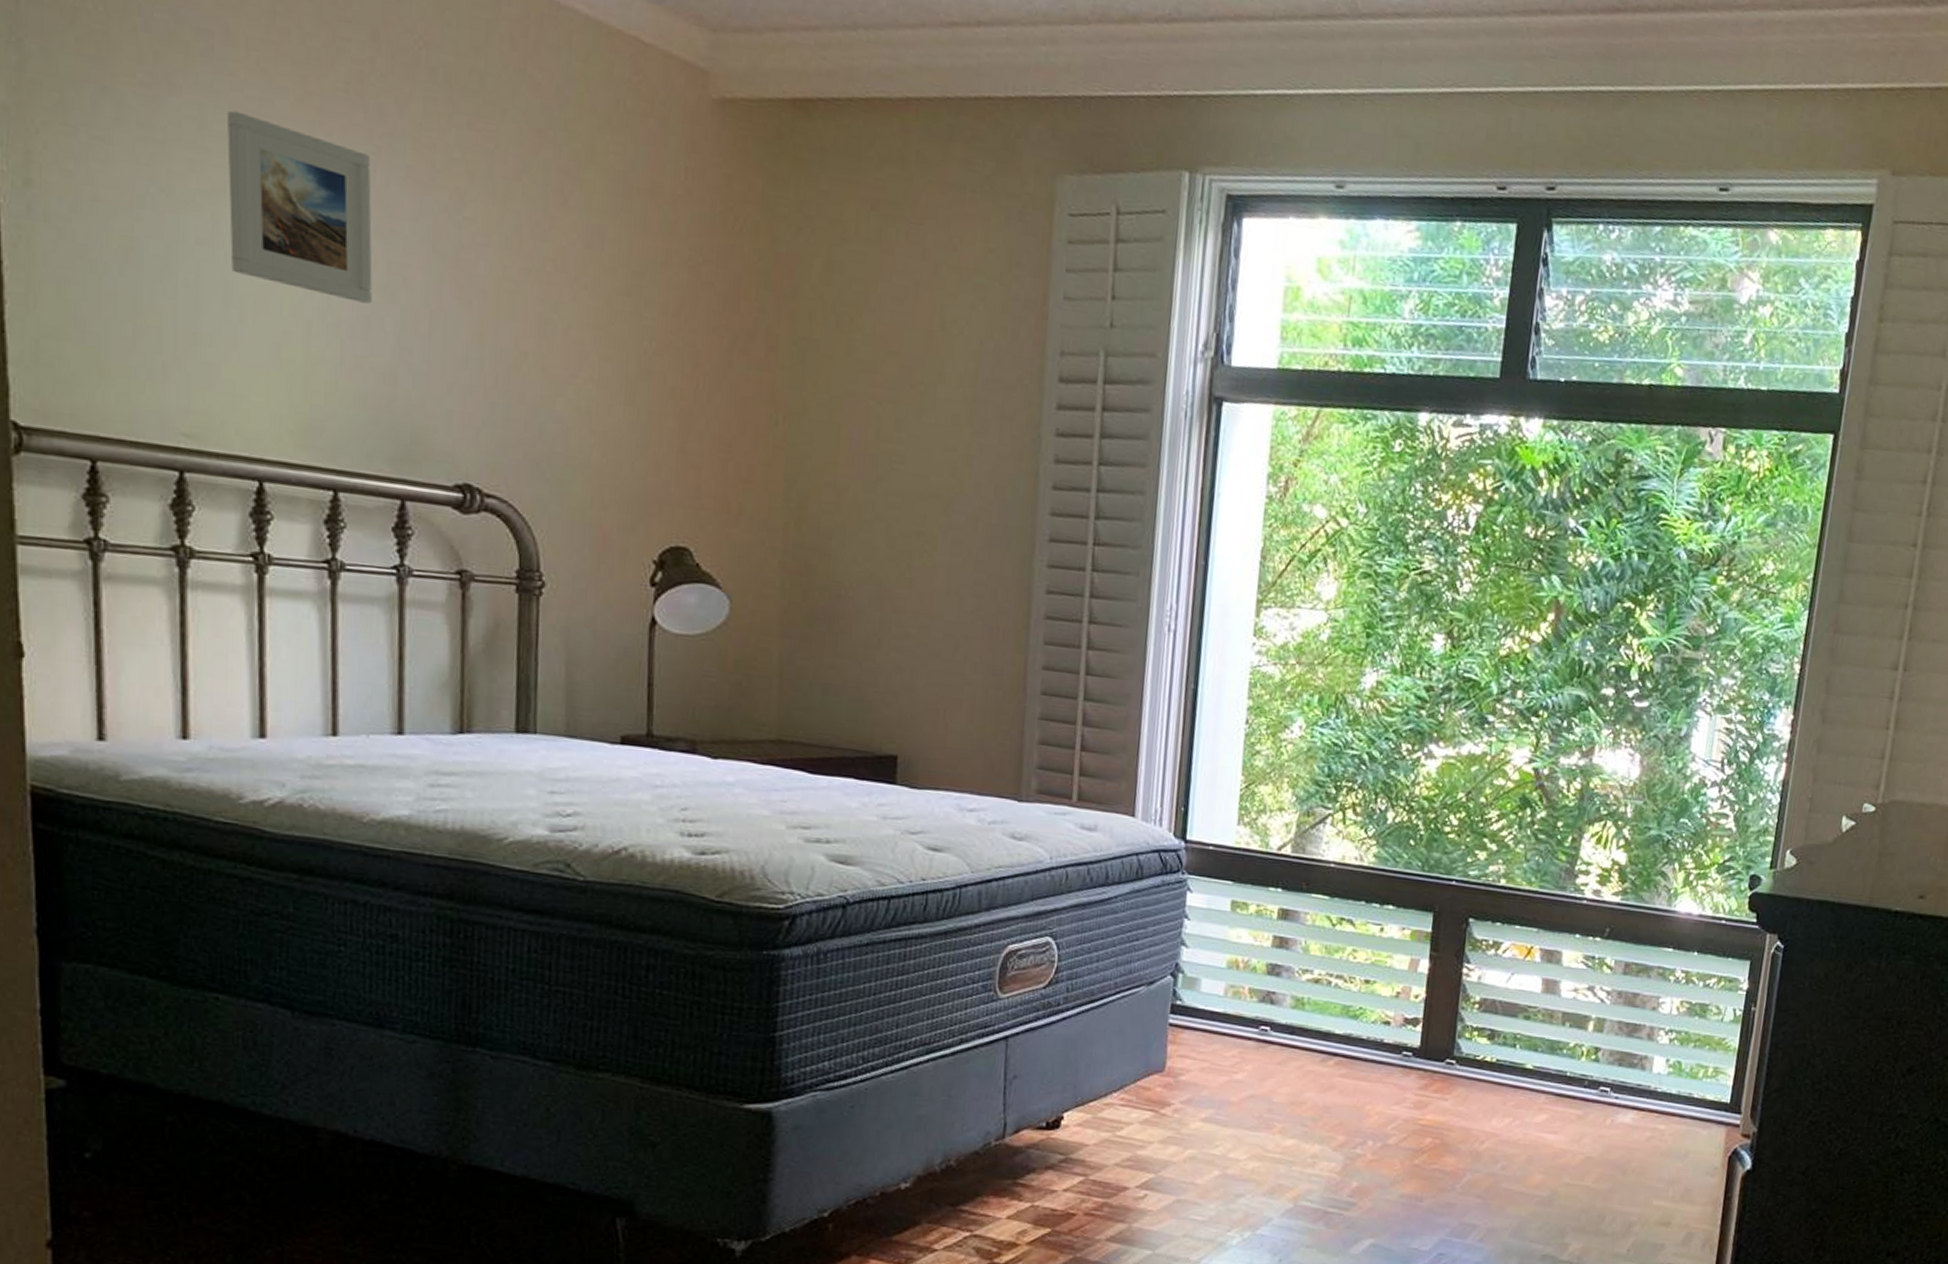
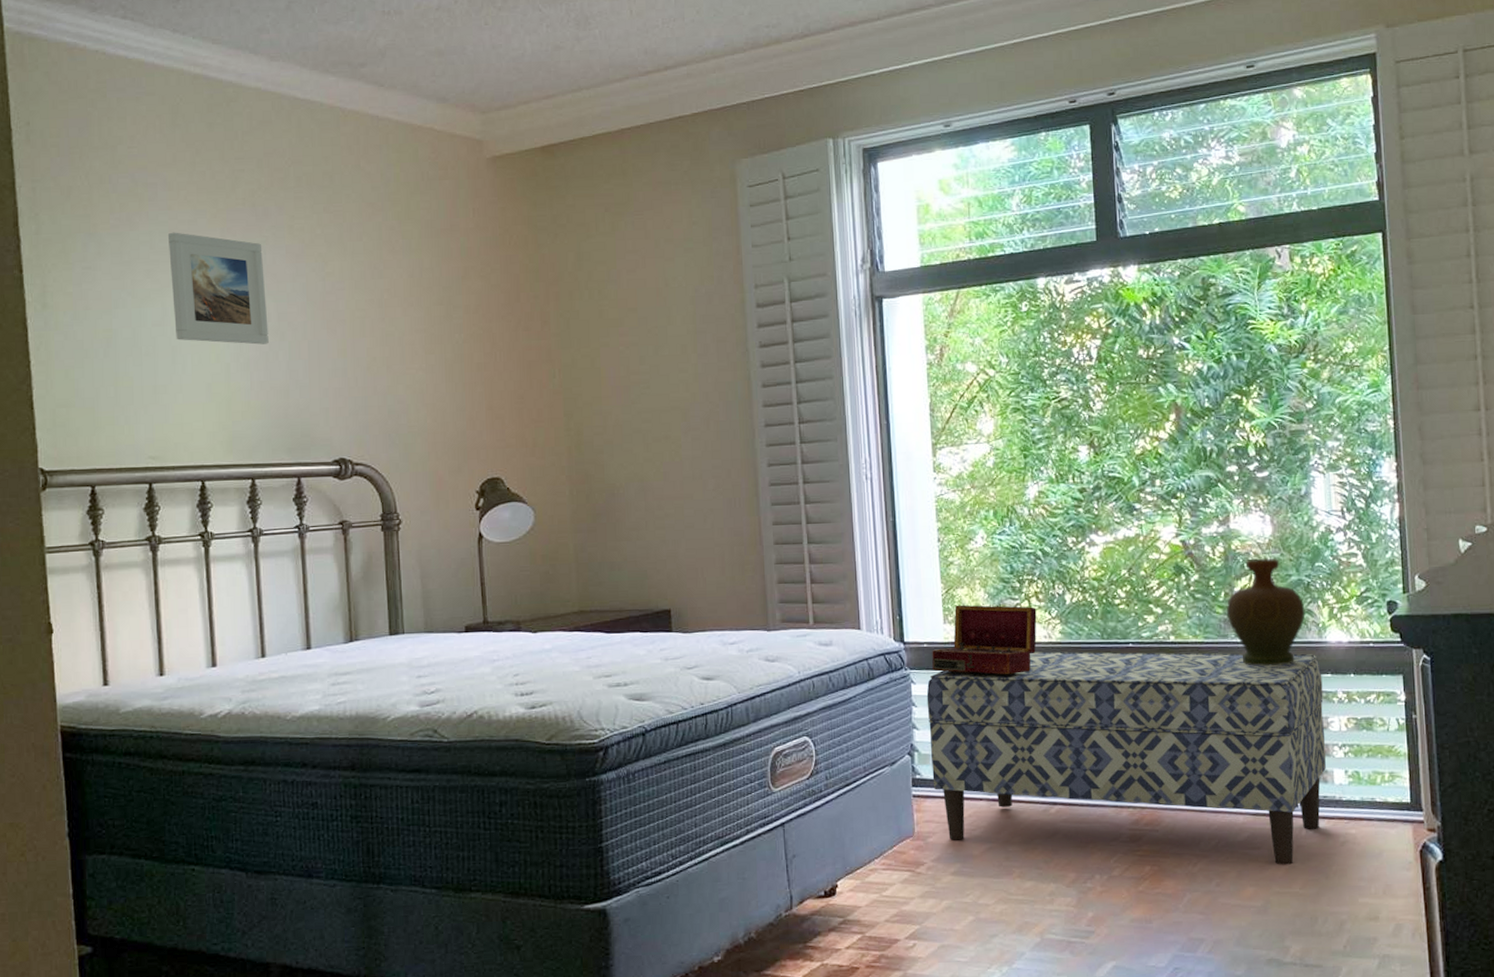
bench: none [1195,874,1663,1155] -> present [926,651,1326,865]
wooden box: none [1216,804,1351,898] -> present [932,604,1037,675]
decorative vase: none [1569,803,1659,931] -> present [1226,558,1306,666]

